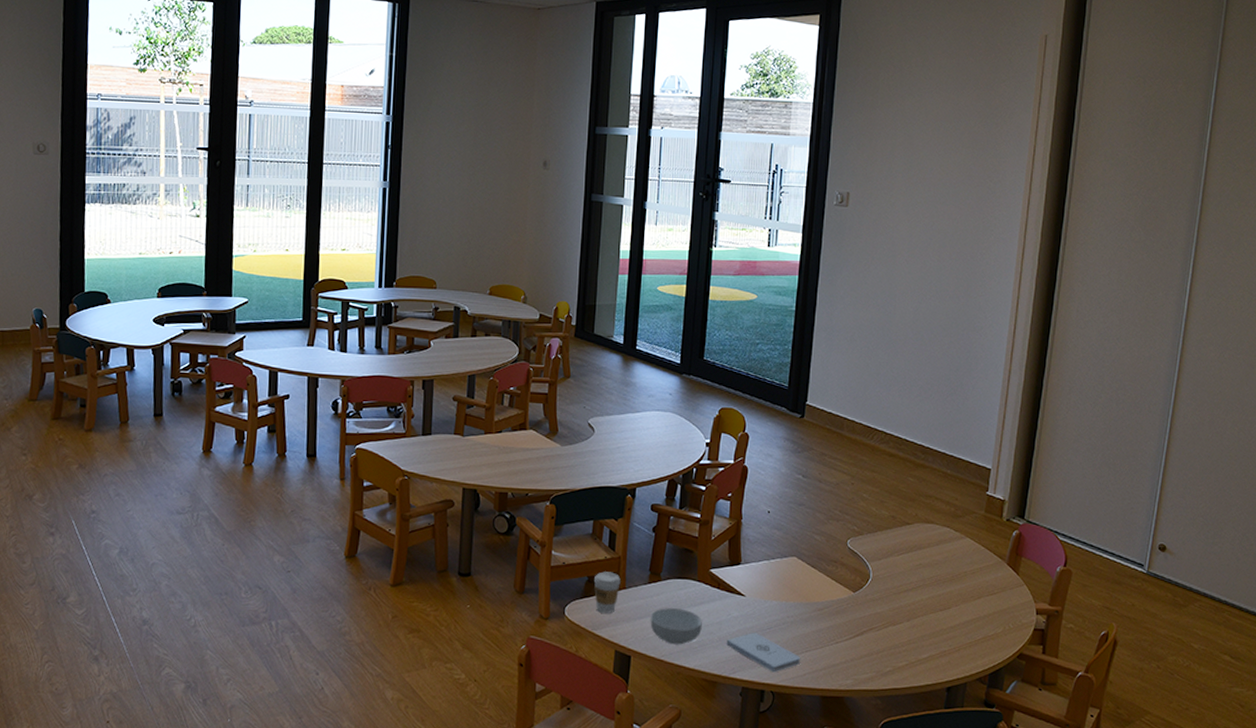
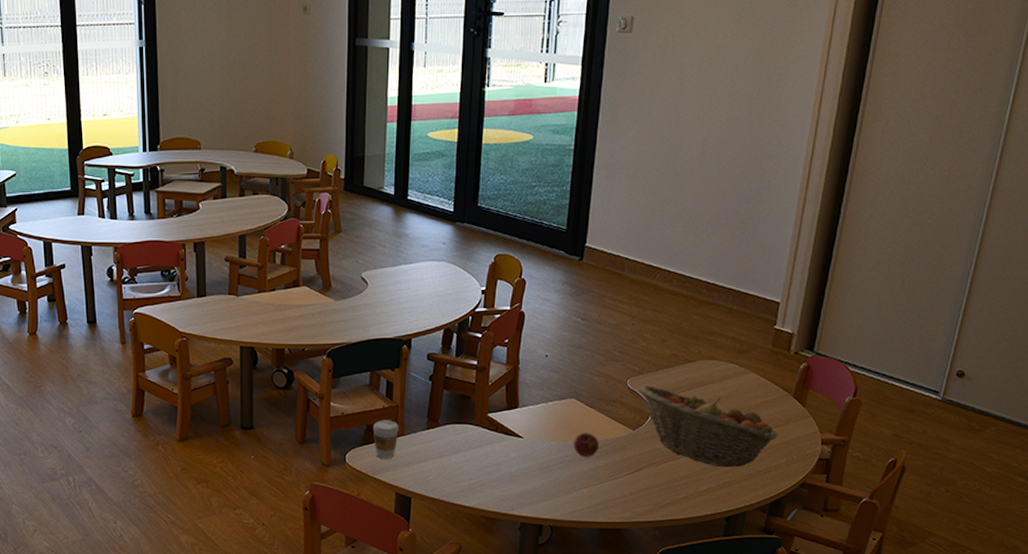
cereal bowl: present [650,608,702,645] -> none [429,452,481,486]
notepad: present [726,633,801,673] -> none [505,472,579,508]
apple: none [795,593,820,619] -> present [574,433,599,457]
fruit basket: none [858,547,995,635] -> present [638,386,779,468]

